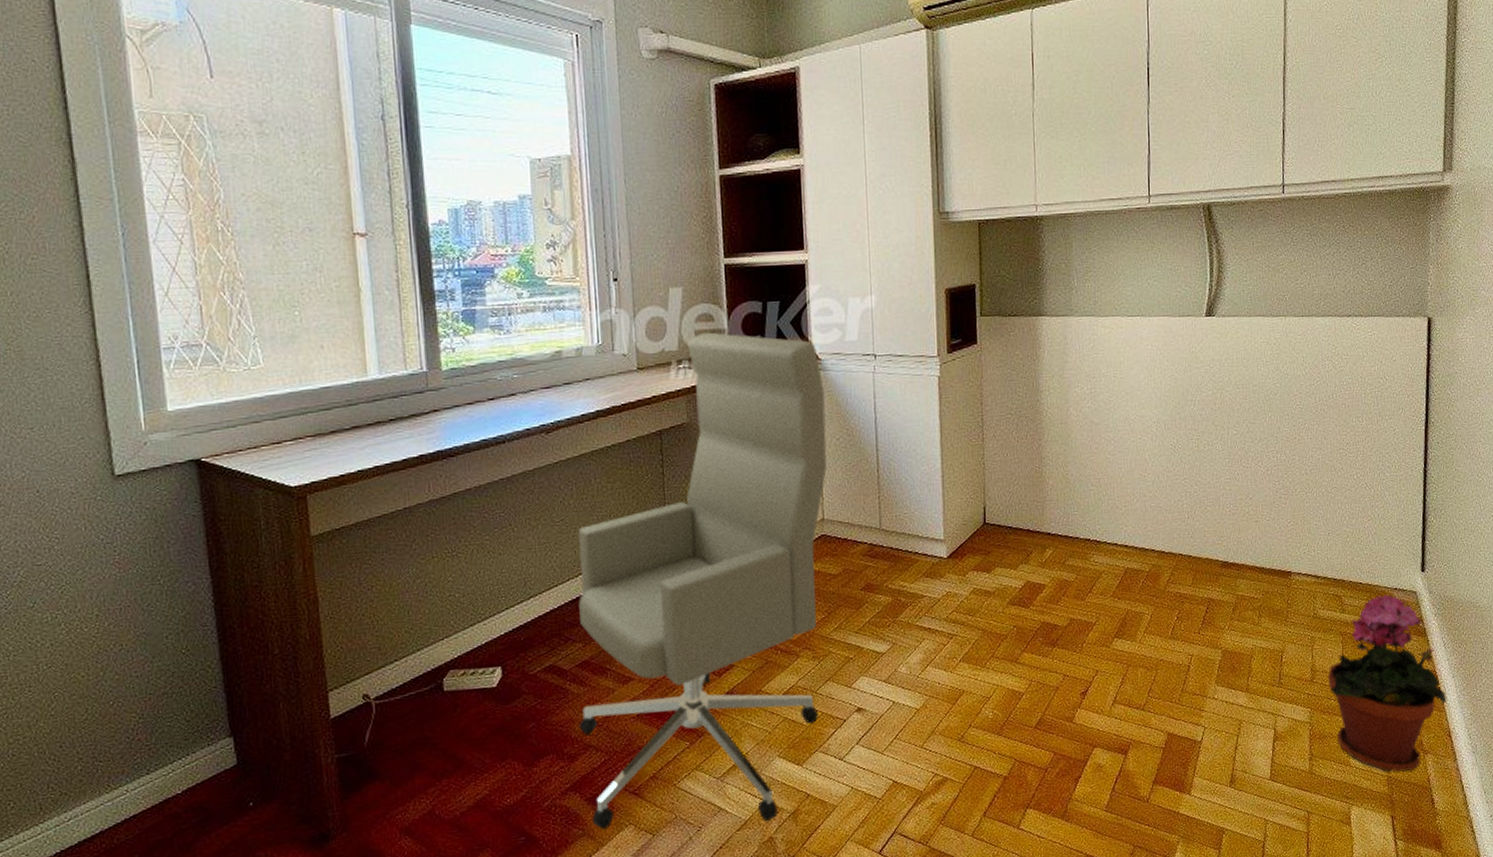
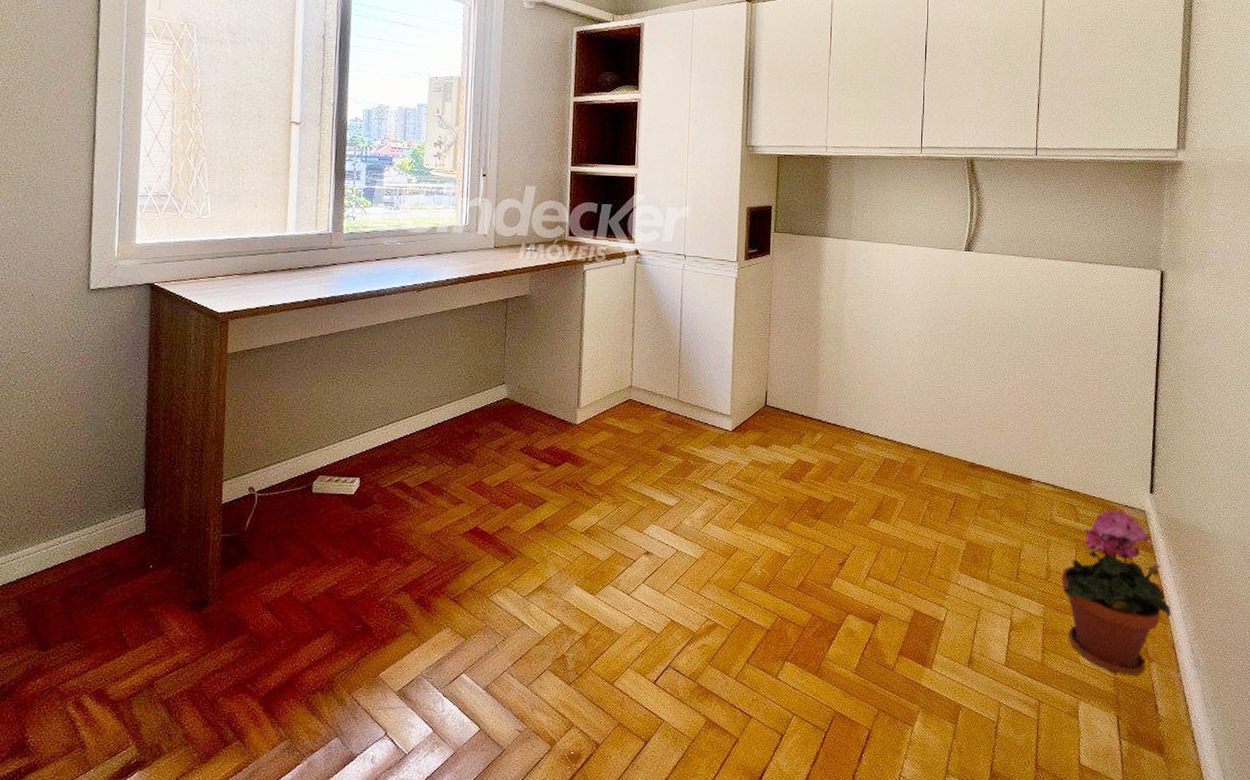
office chair: present [578,332,827,829] -> none [415,223,642,641]

